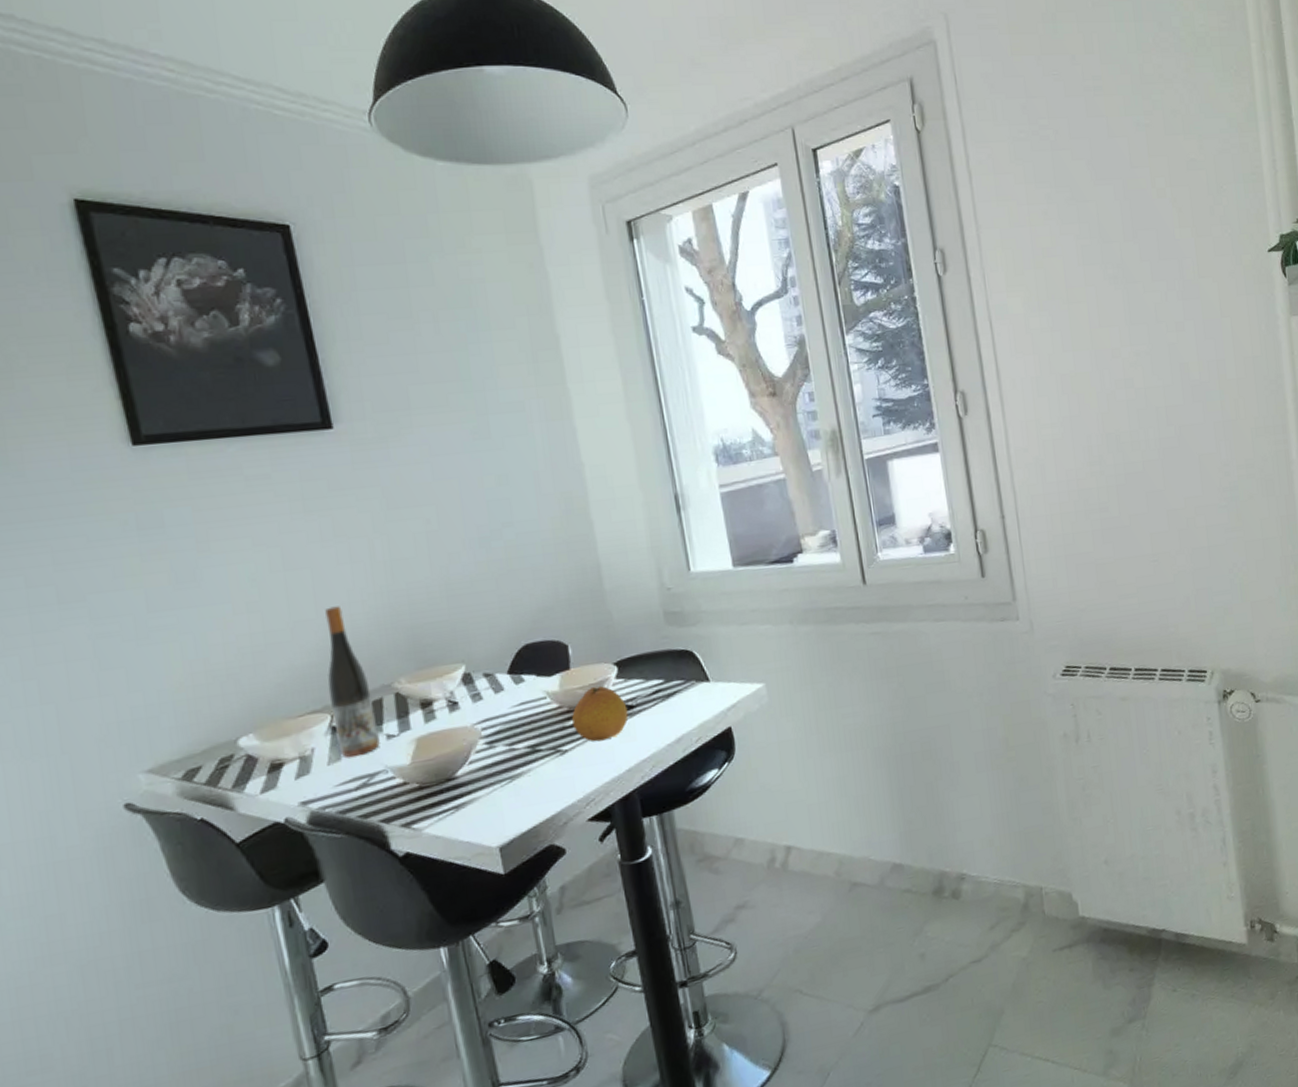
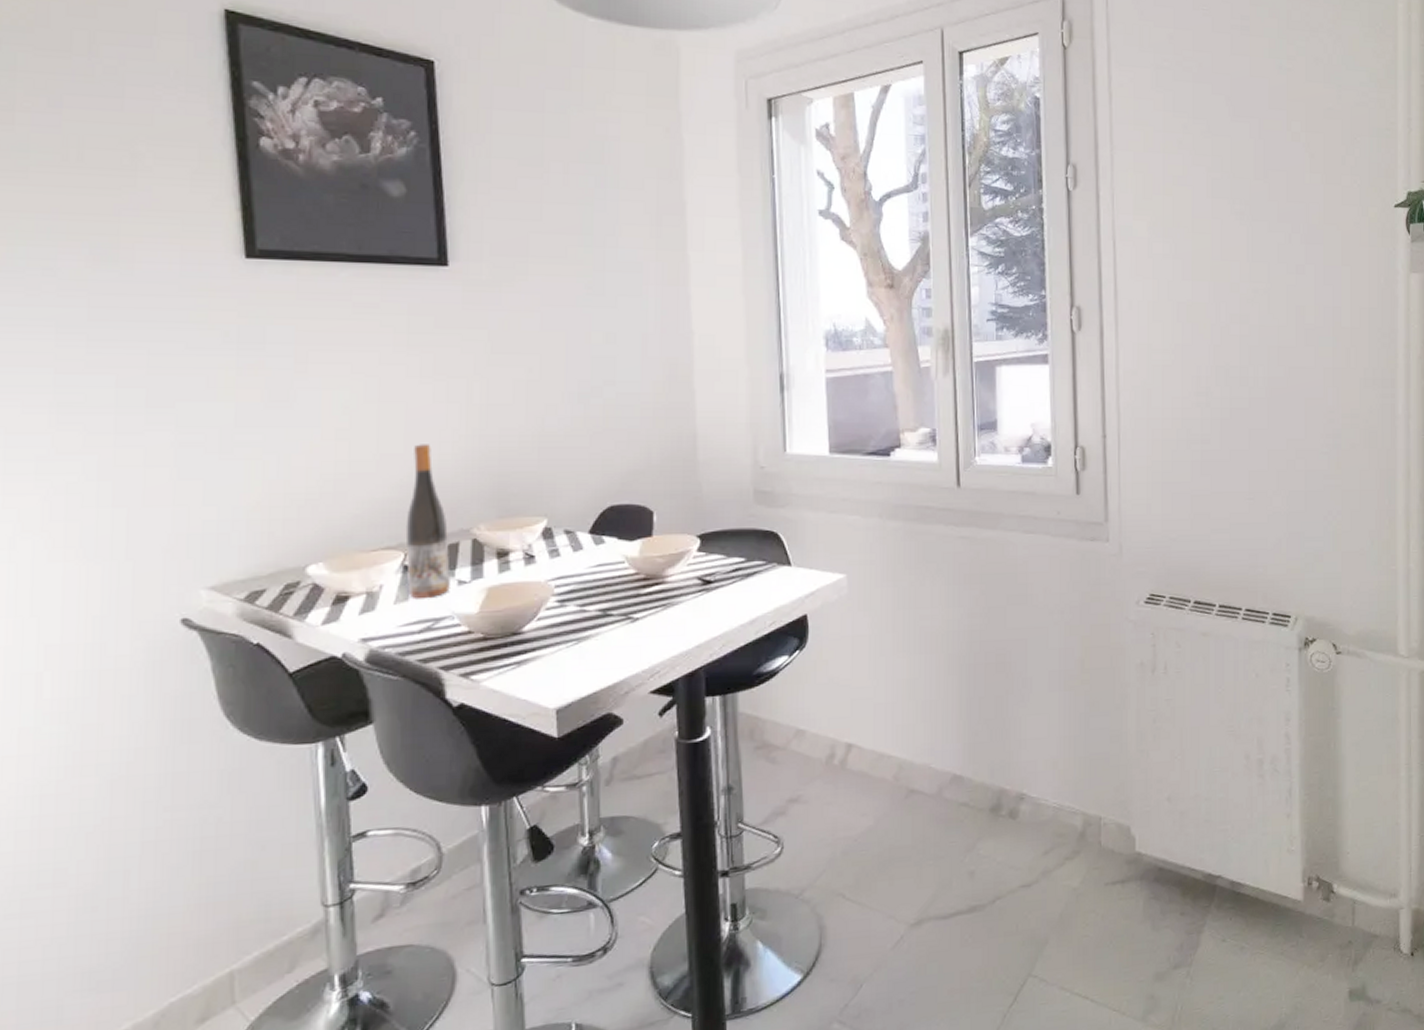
fruit: present [572,686,629,742] -> none [648,556,705,613]

